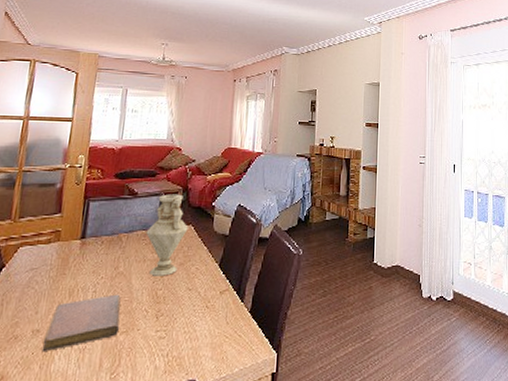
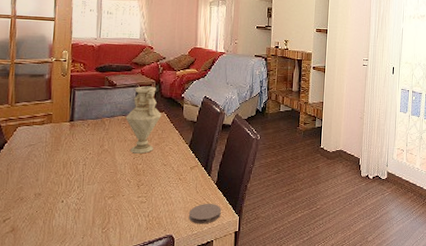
notebook: present [42,294,121,353] -> none [44,167,107,211]
coaster: none [217,337,256,365] -> present [189,204,221,224]

